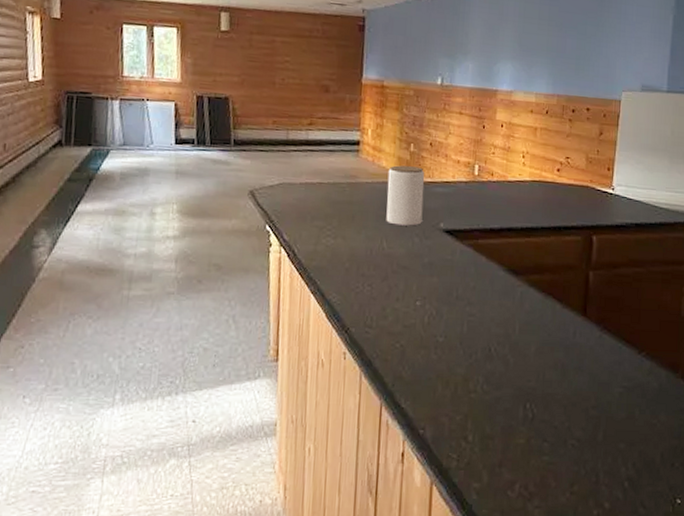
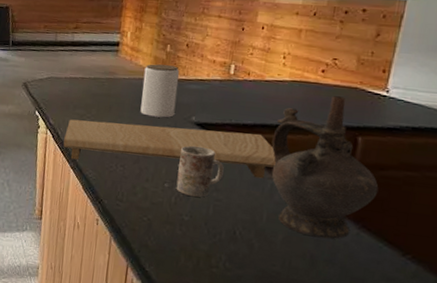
cutting board: none [301,233,524,287] -> present [63,119,276,179]
mug: none [428,255,475,314] -> present [176,145,224,197]
ceremonial vessel: none [518,195,614,345] -> present [271,96,379,239]

